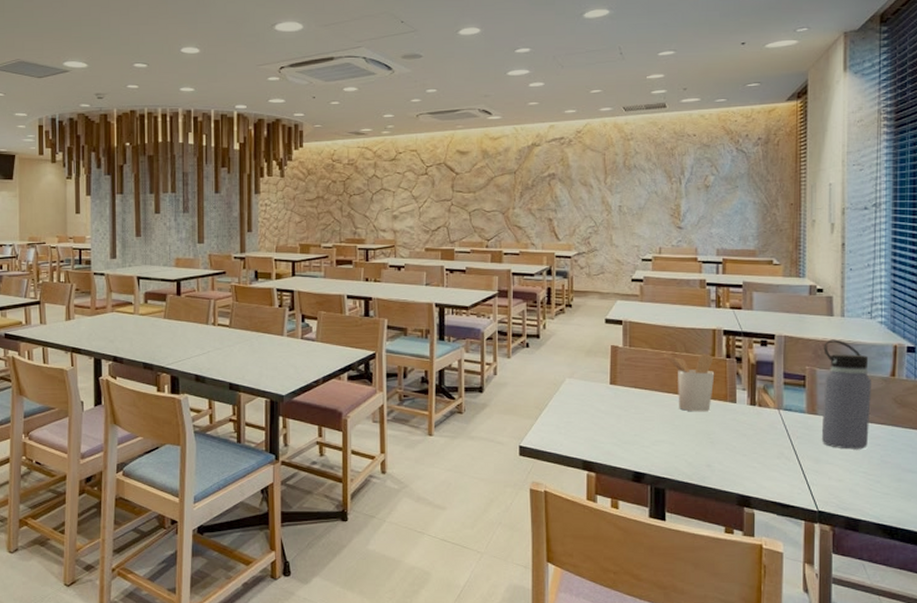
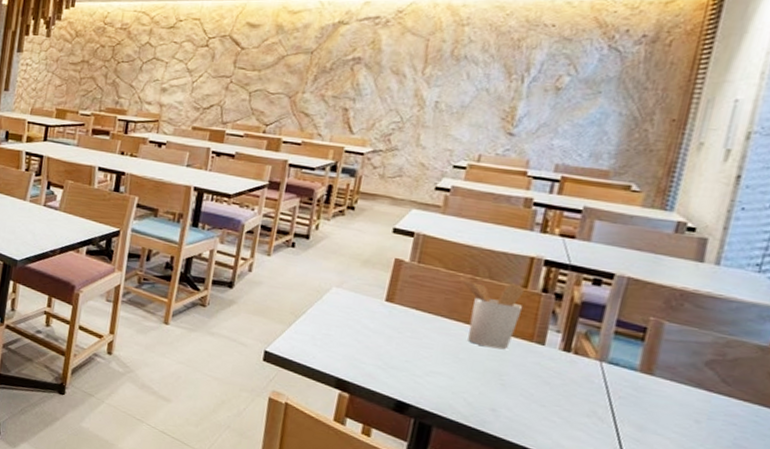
water bottle: present [821,339,871,450] -> none [652,289,744,426]

